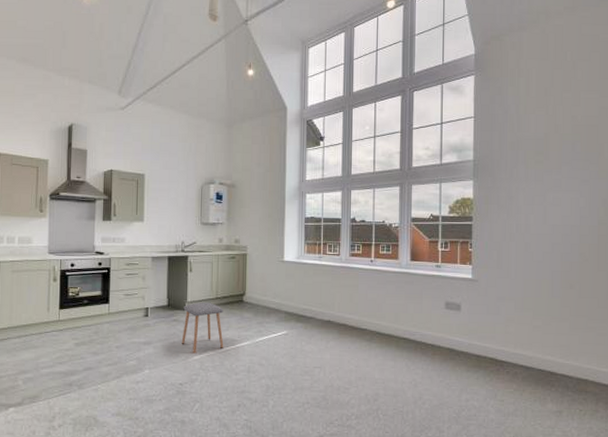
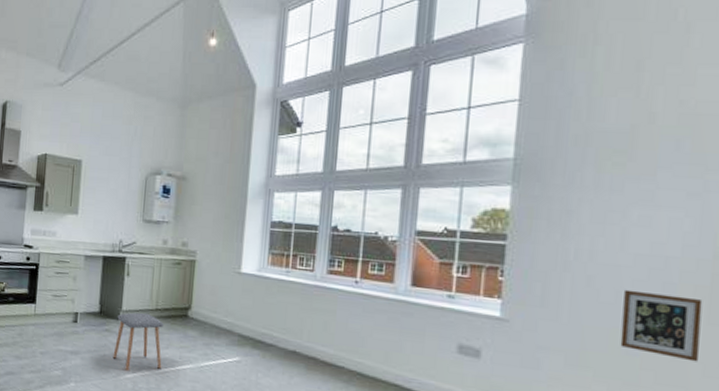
picture frame: none [548,251,595,298] -> present [620,289,703,362]

